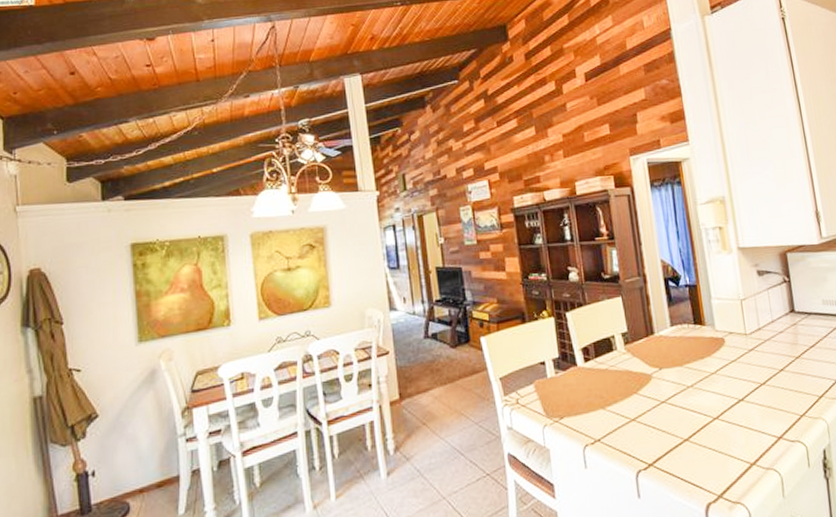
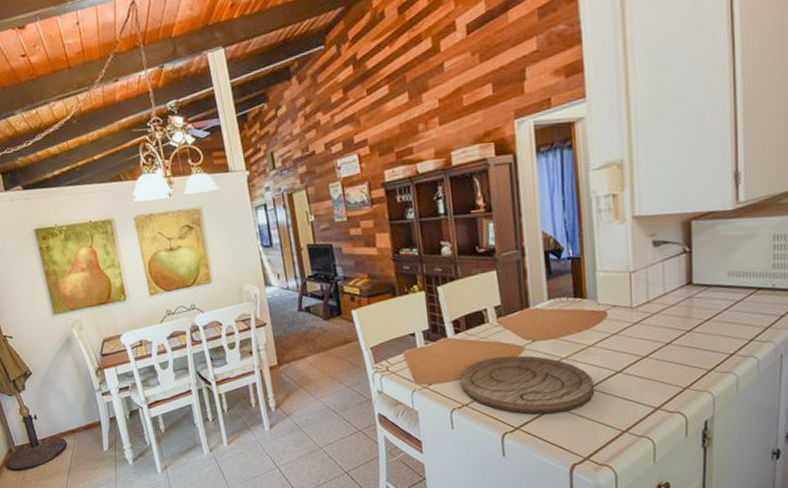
cutting board: none [591,384,722,449] -> present [460,355,595,415]

